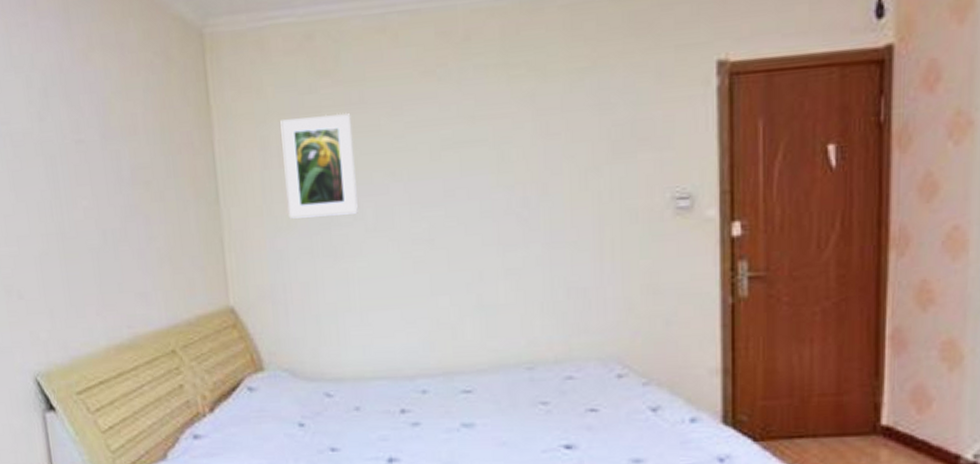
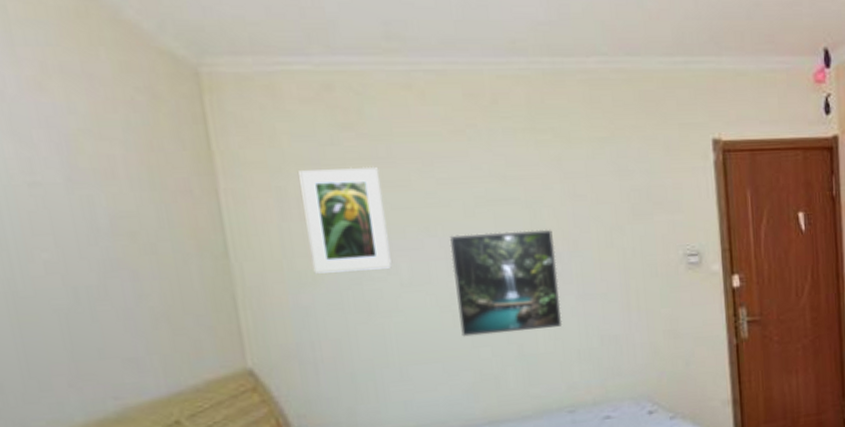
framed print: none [414,171,526,284] -> present [450,229,563,337]

